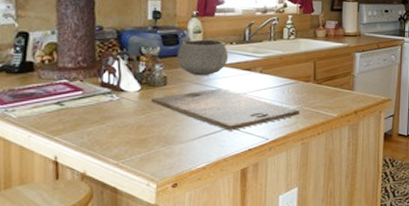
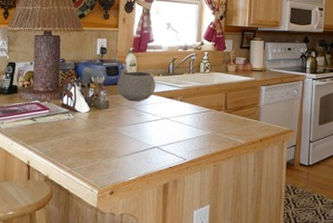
cutting board: present [151,88,300,131] -> none [97,113,212,150]

